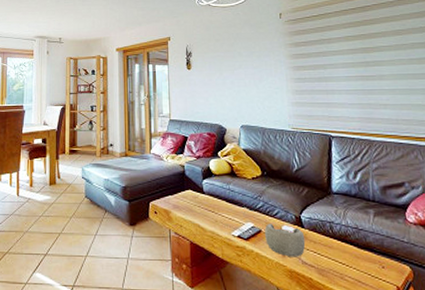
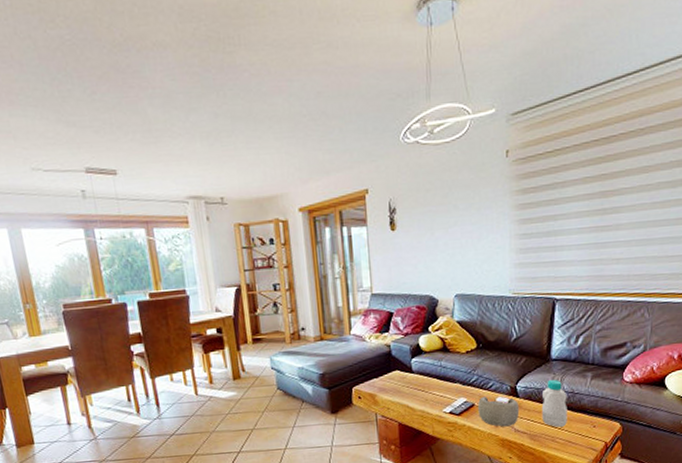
bottle: none [327,212,355,264] -> present [541,379,567,427]

